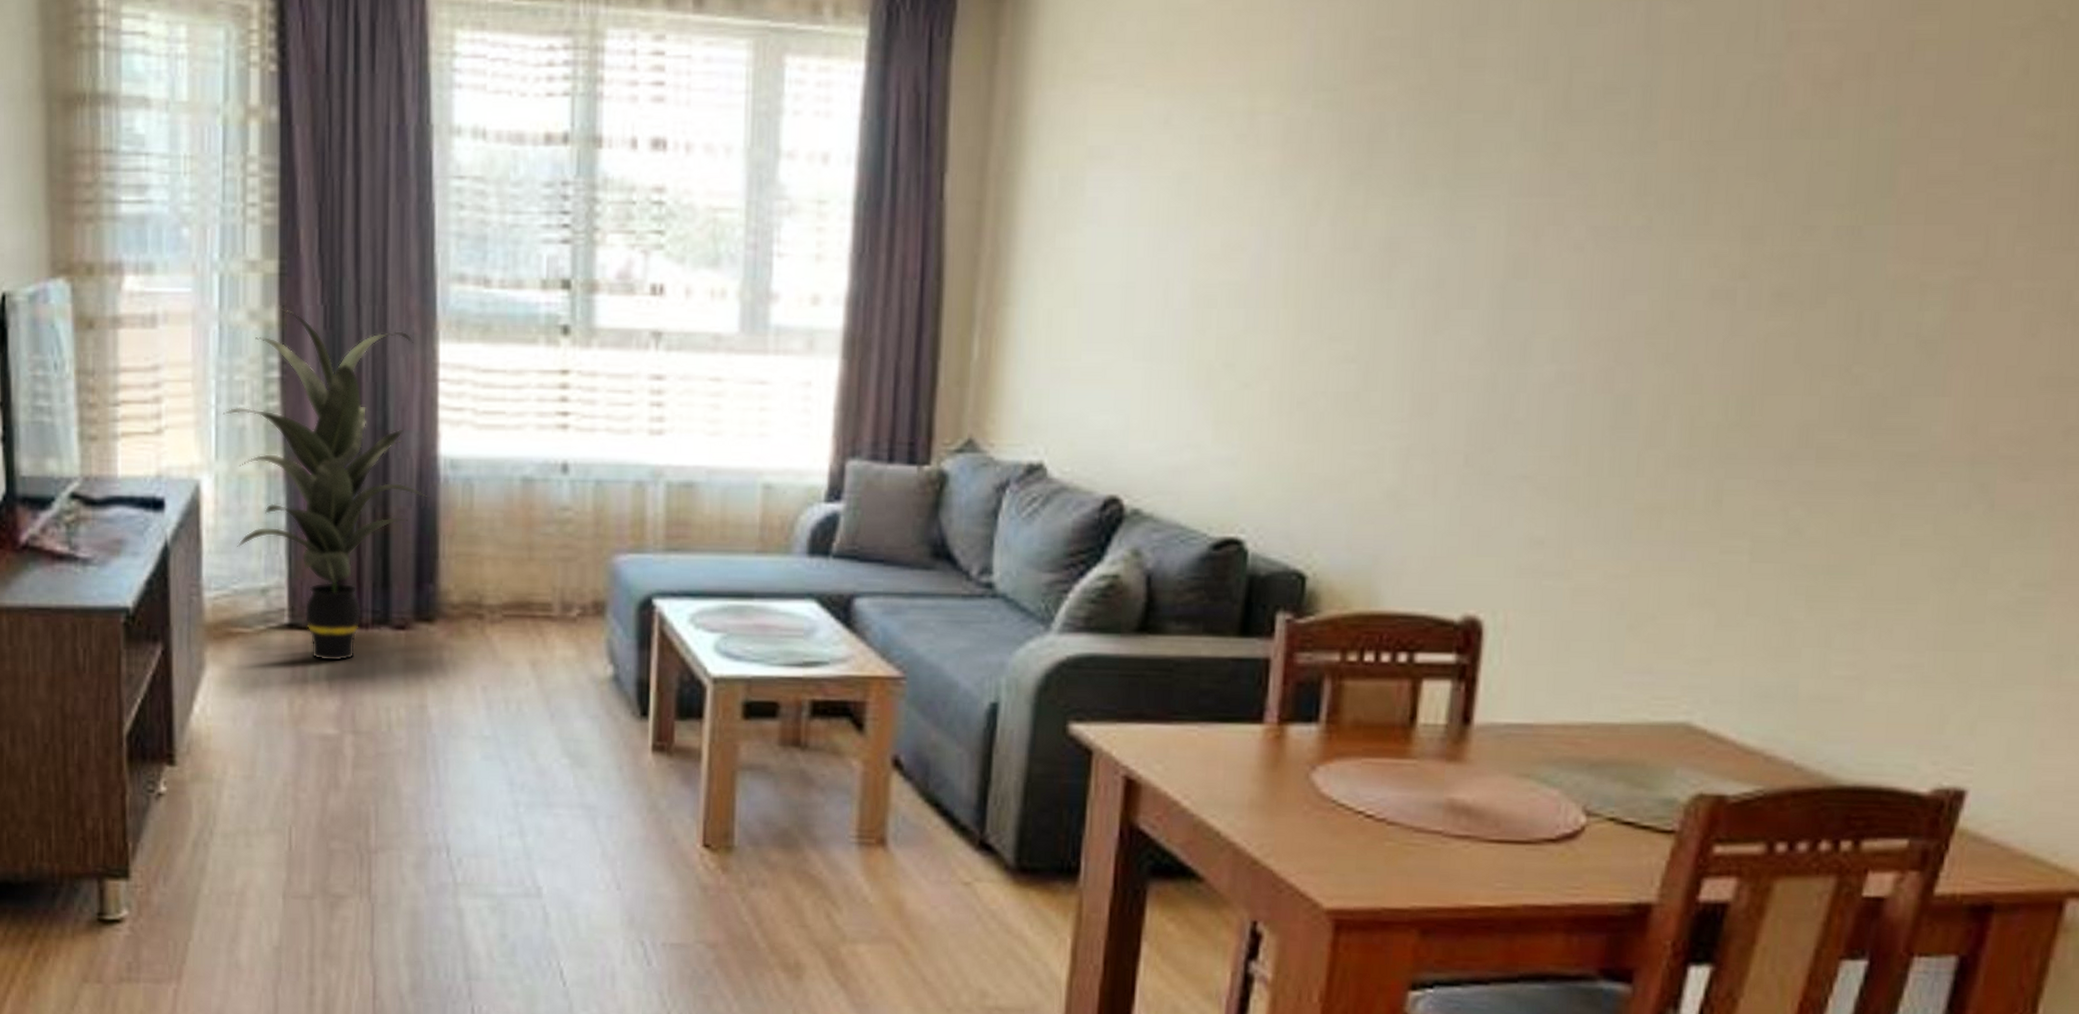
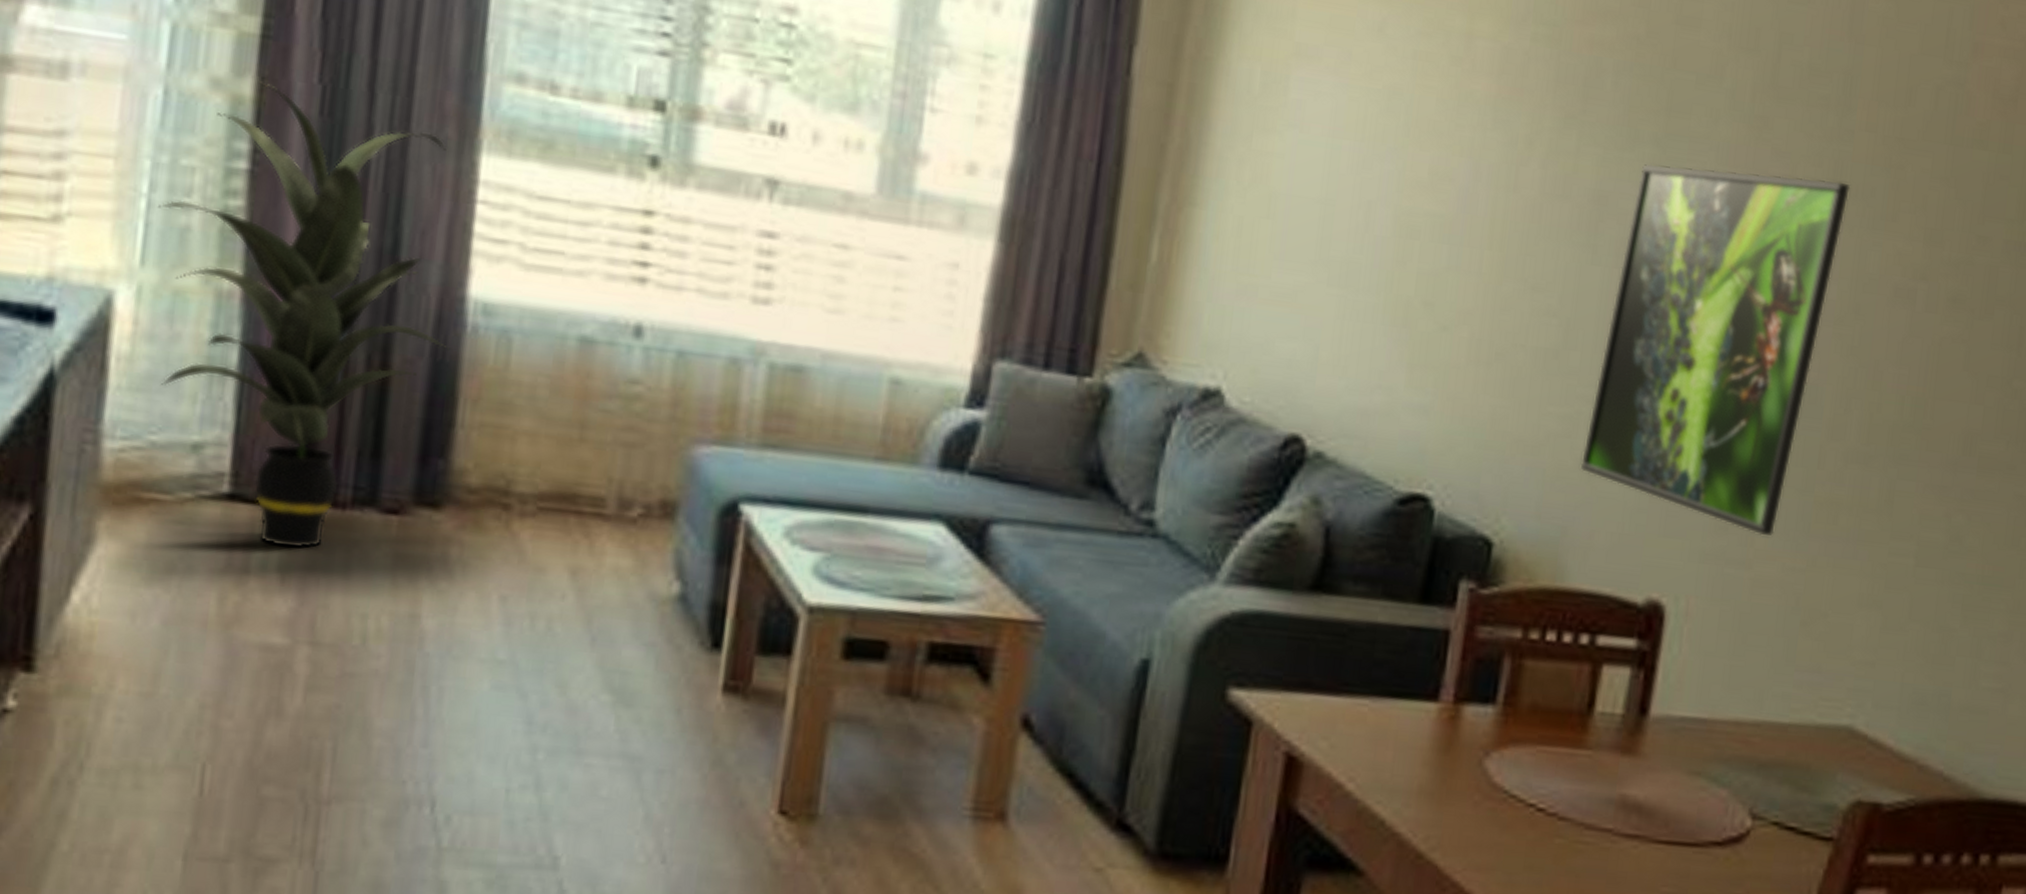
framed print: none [1388,193,1657,546] -> present [1580,163,1851,536]

